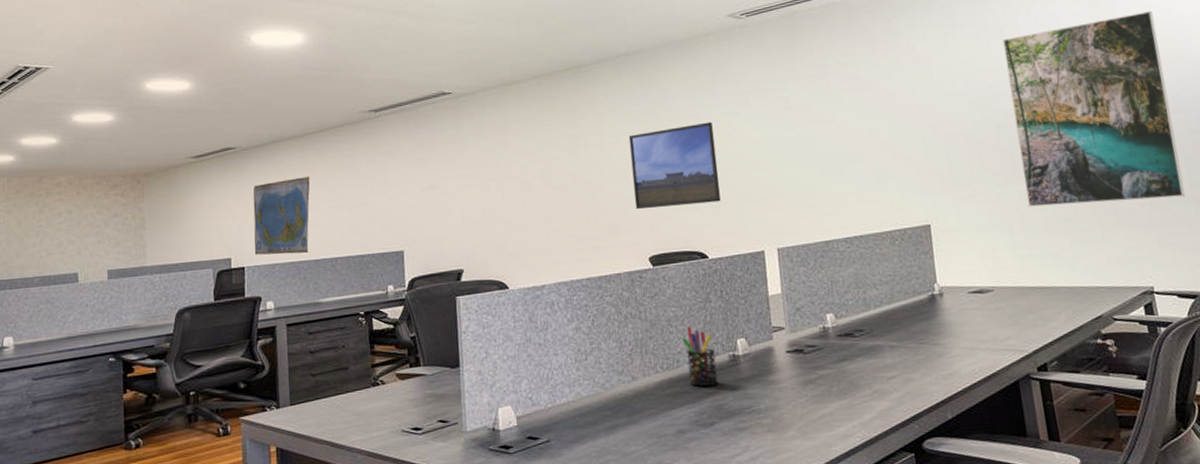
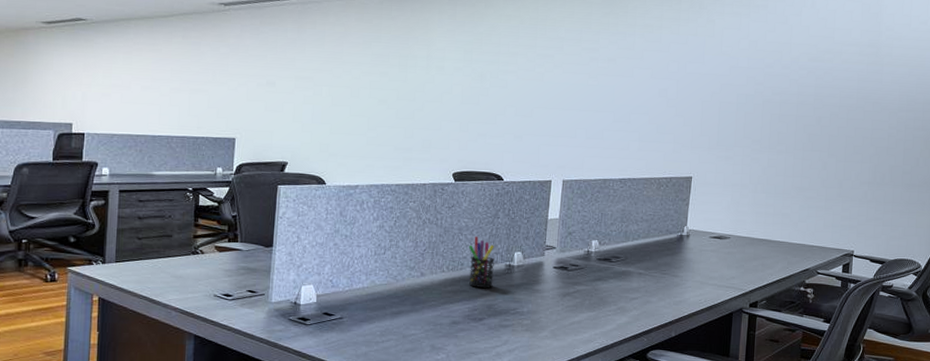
world map: present [253,177,310,255] -> none [95,57,156,128]
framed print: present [628,122,721,210] -> none [448,60,528,133]
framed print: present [1002,10,1185,207] -> none [773,19,911,182]

